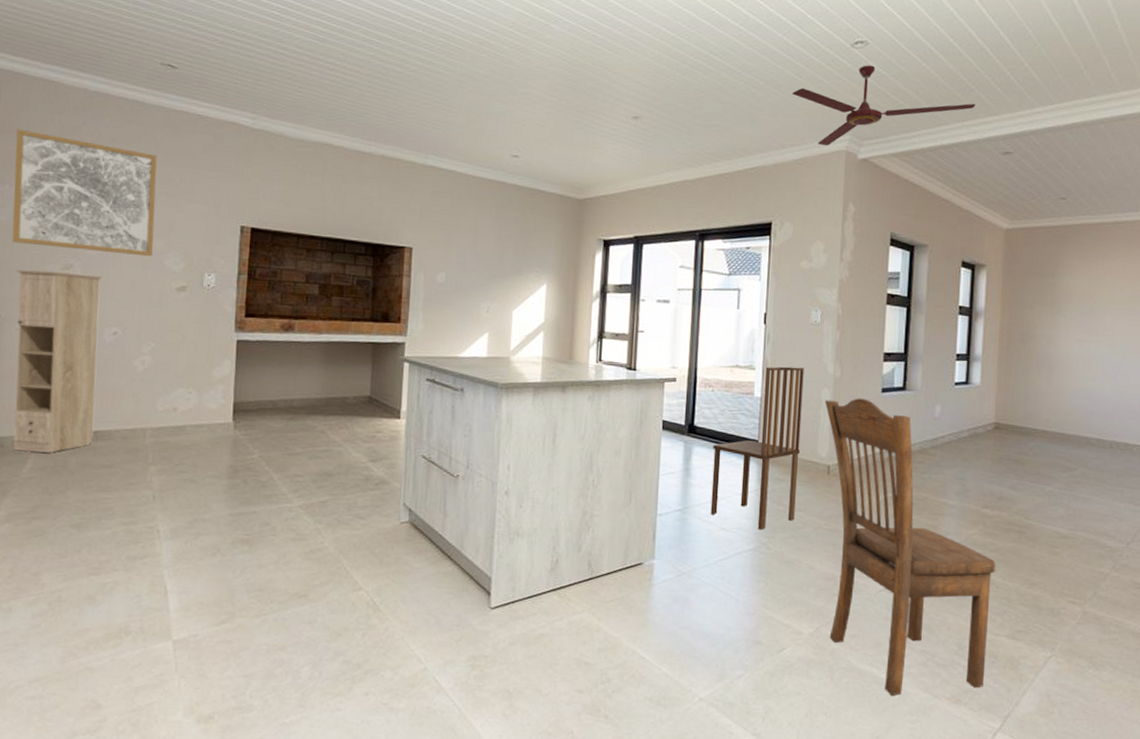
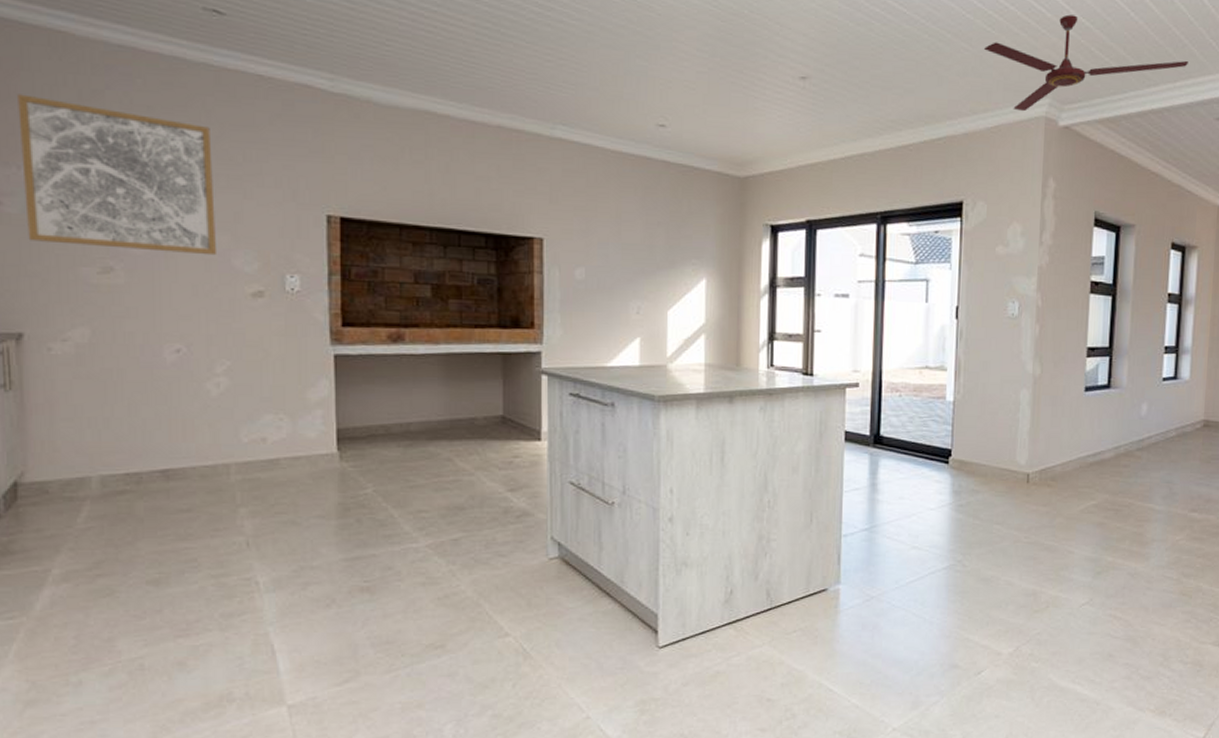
storage cabinet: present [13,270,102,453] -> none [40,275,164,498]
dining chair: present [710,366,804,530] -> none [900,366,1001,547]
dining chair: present [824,398,996,696] -> none [1023,398,1203,711]

